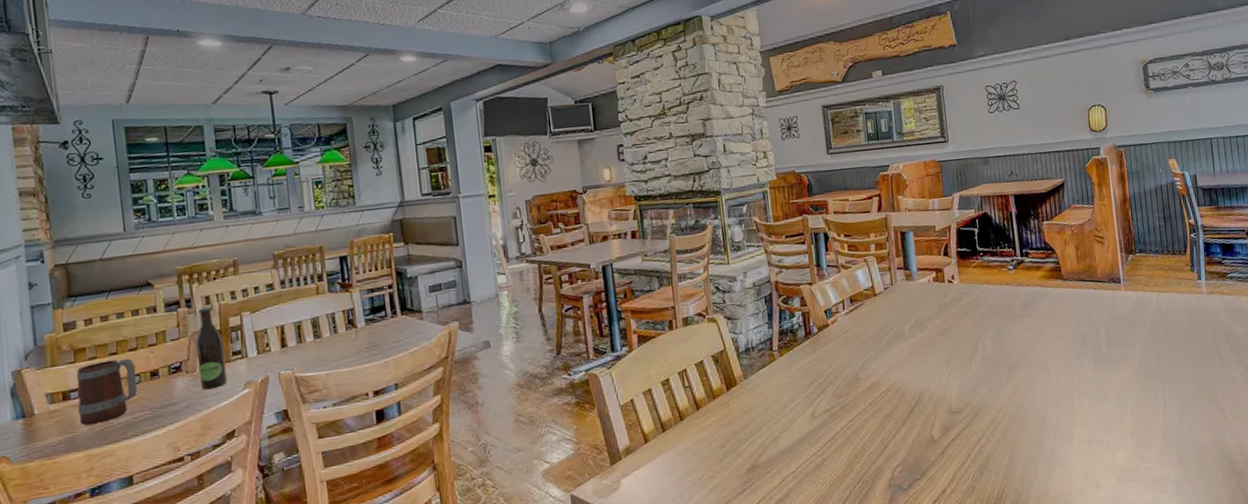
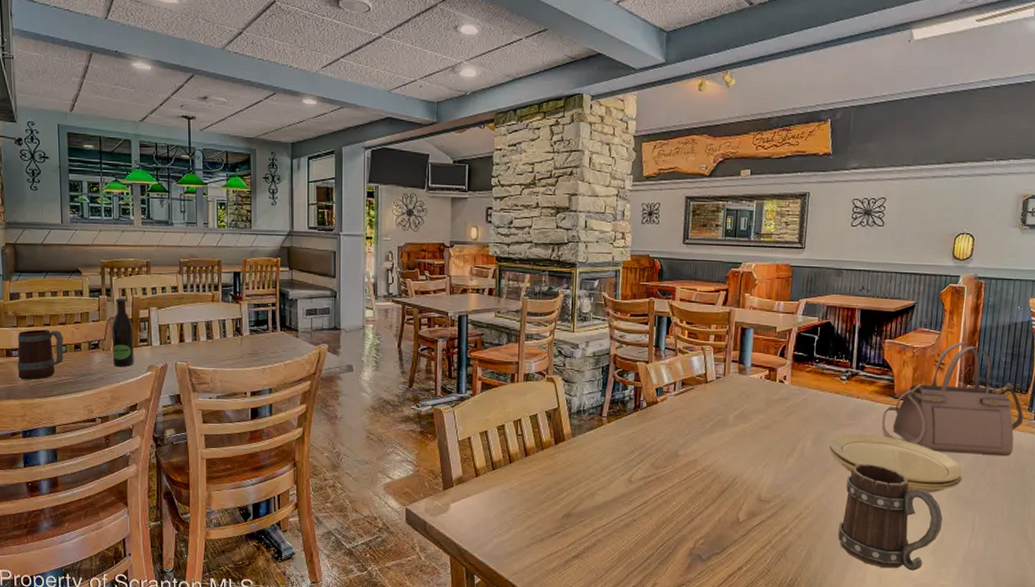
plate: none [1009,321,1144,375] -> present [828,433,963,493]
beer mug: none [1034,352,1135,462] -> present [837,464,943,571]
handbag: none [1055,212,1188,329] -> present [881,342,1023,457]

